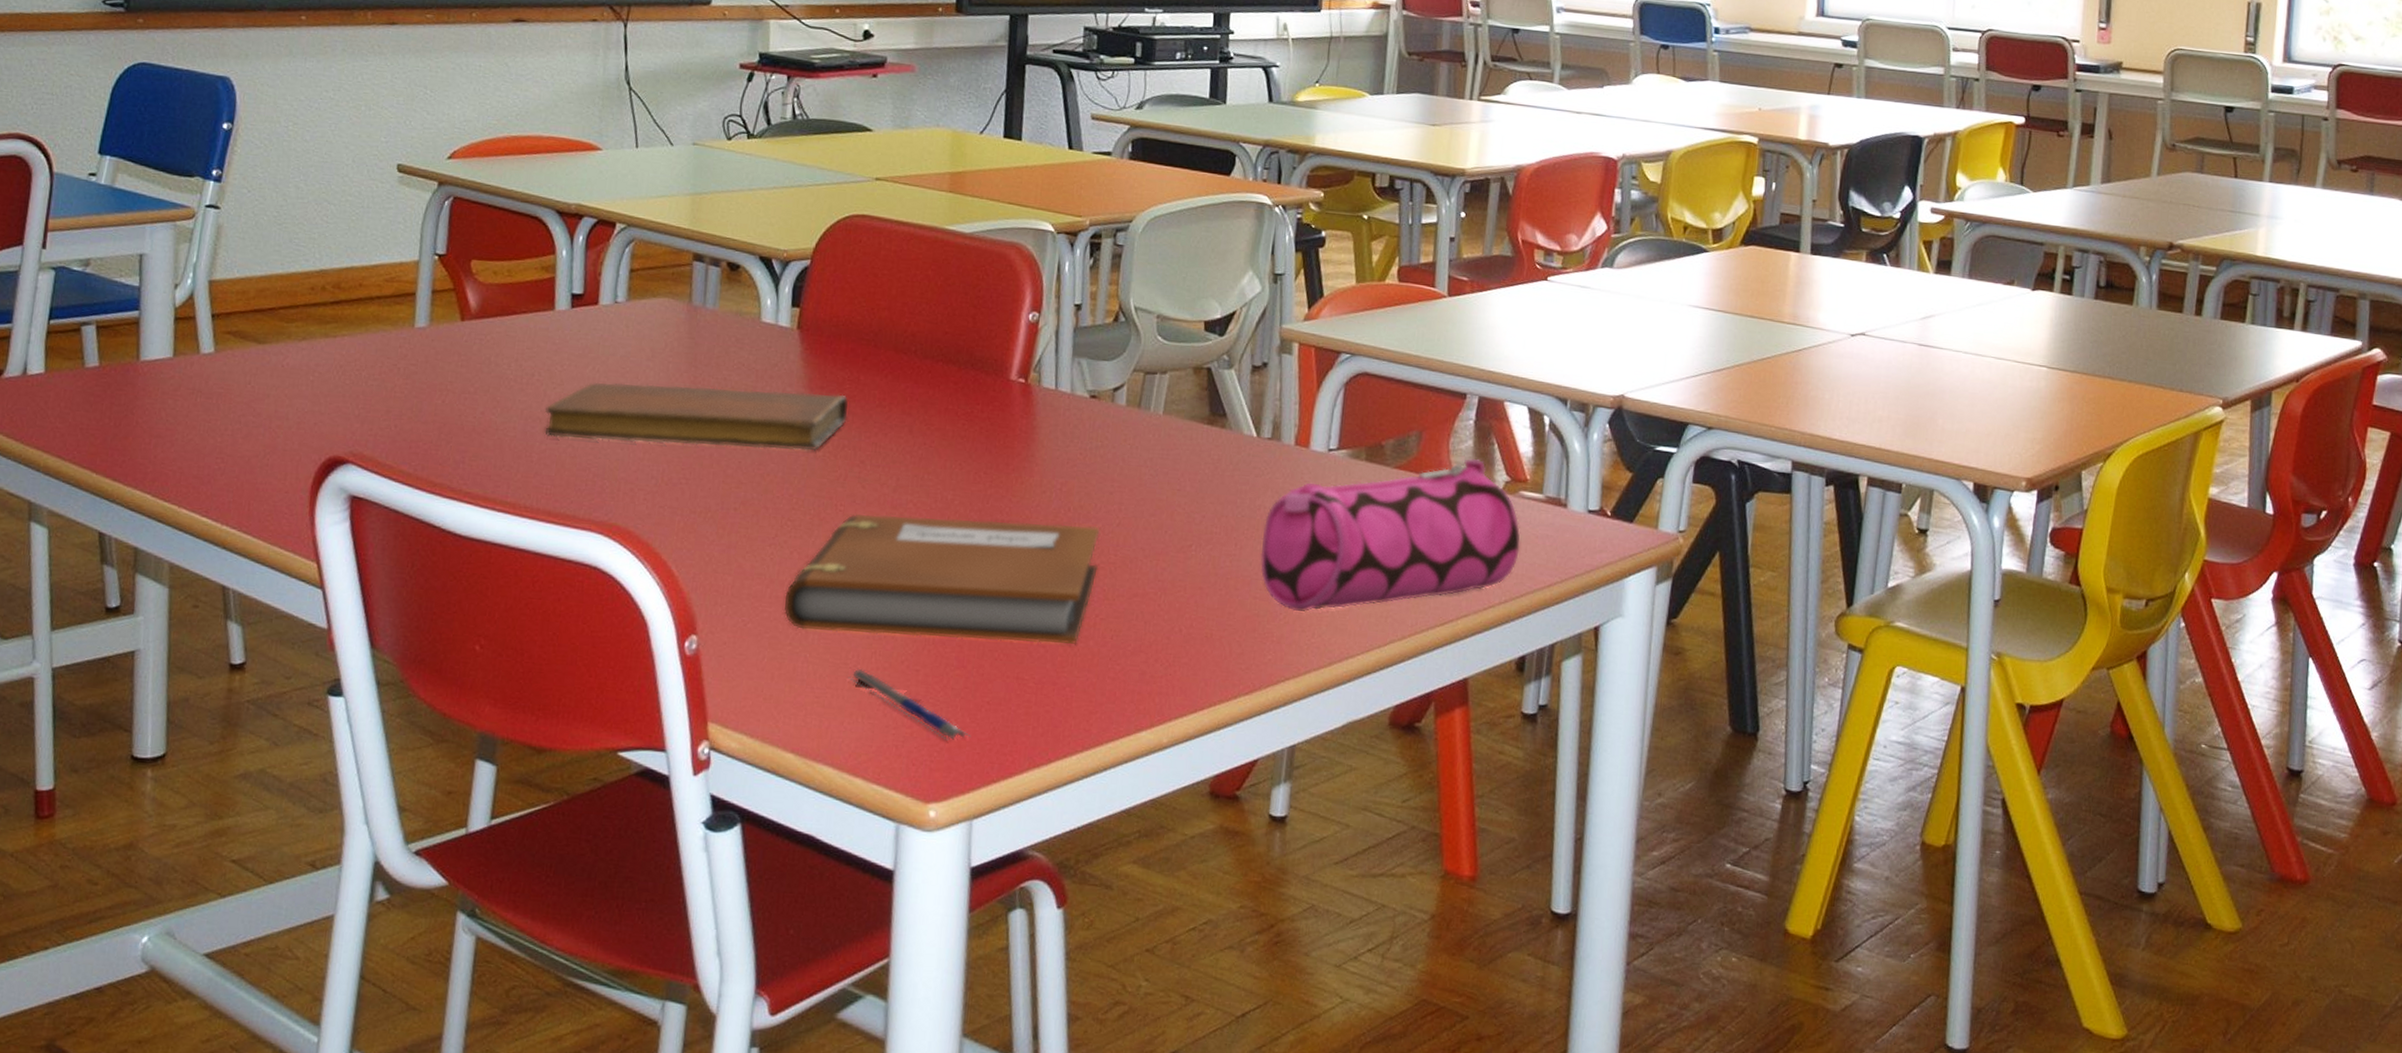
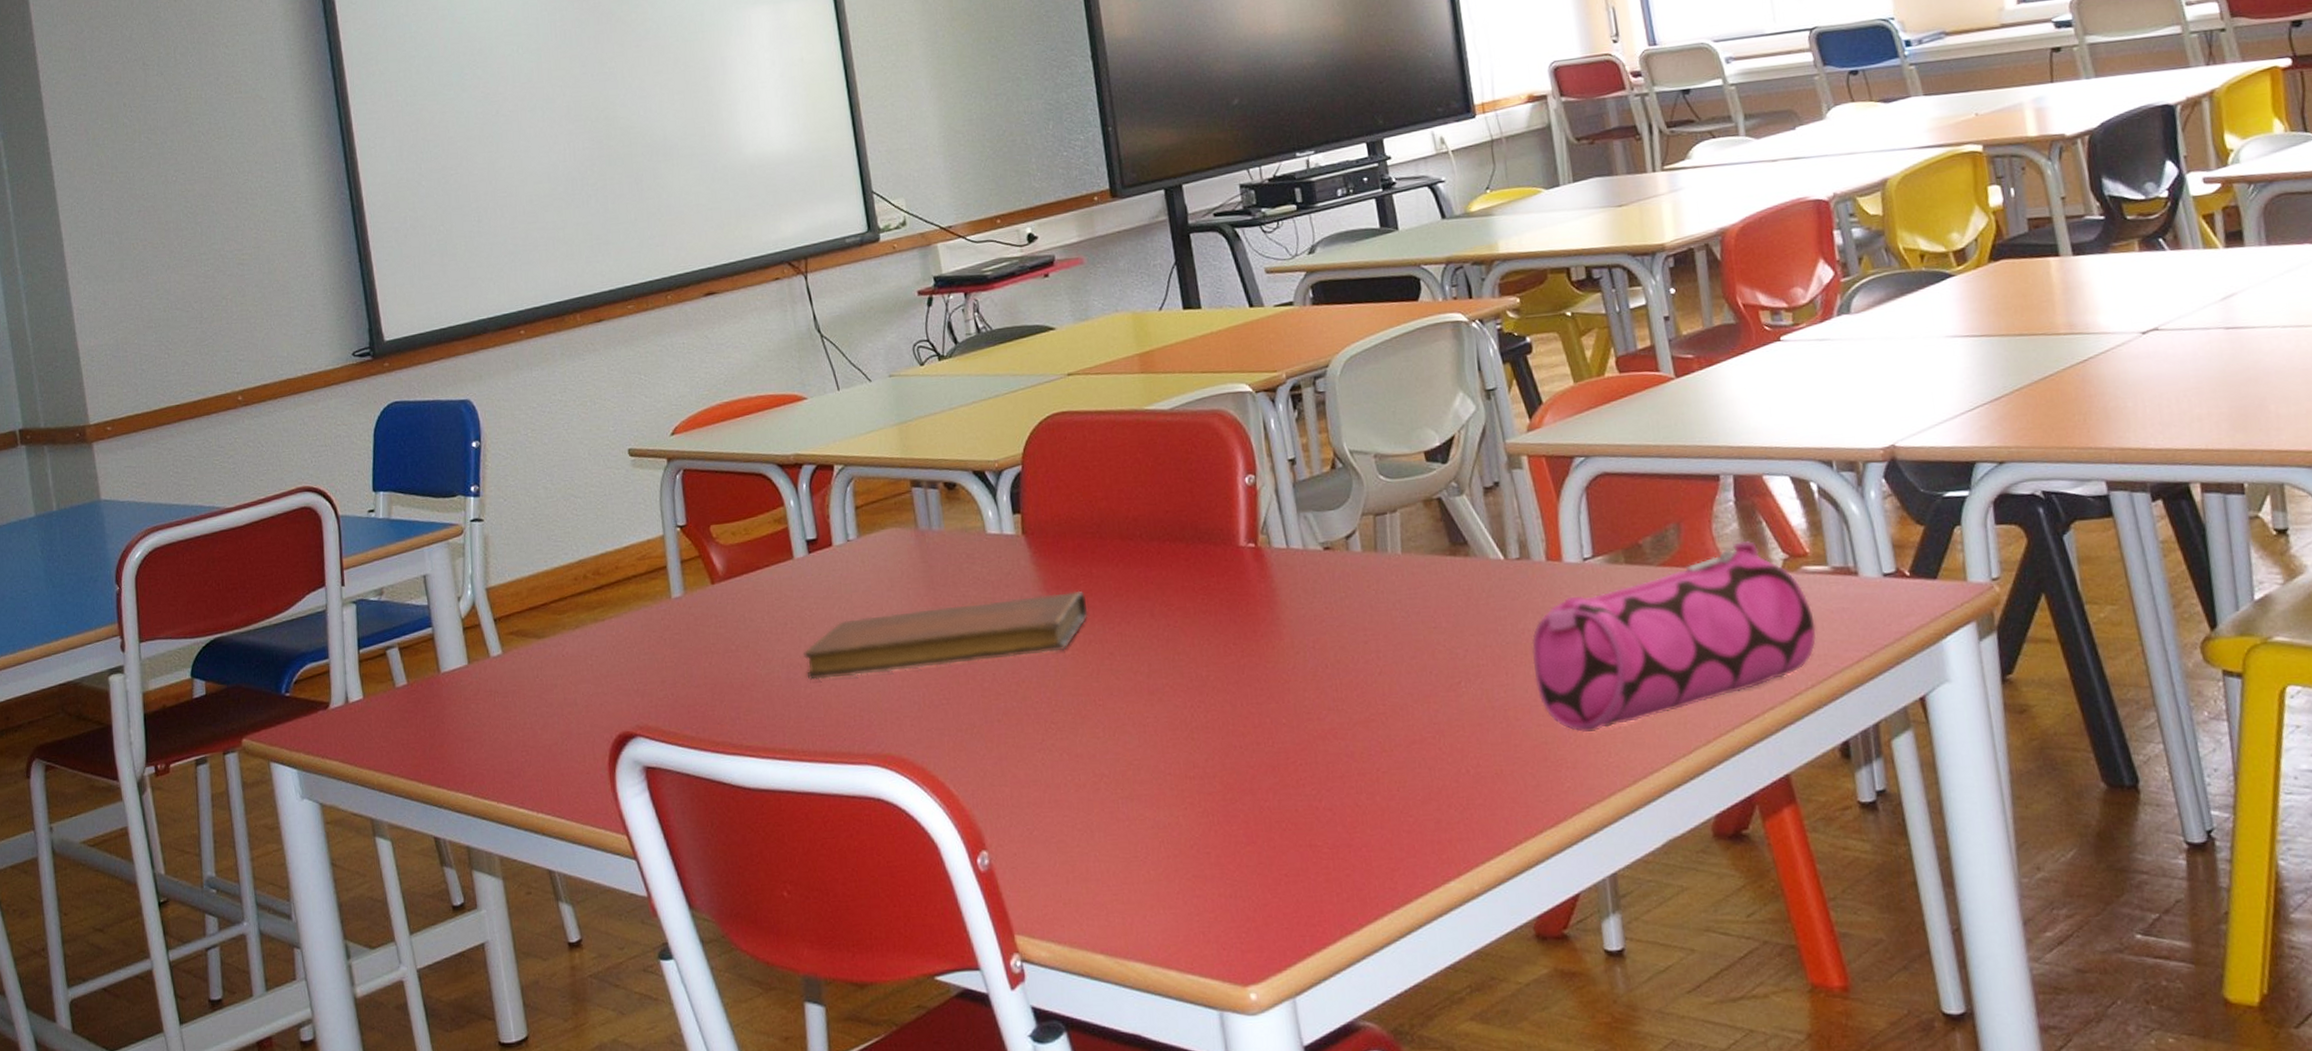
notebook: present [783,513,1100,644] -> none [1063,678,1369,829]
pen: present [848,668,971,741] -> none [1141,859,1276,920]

